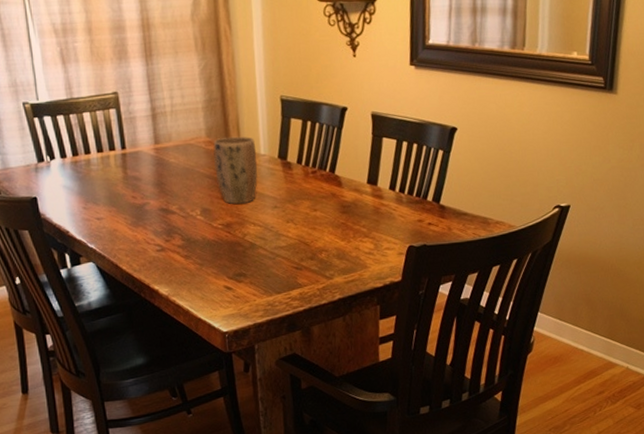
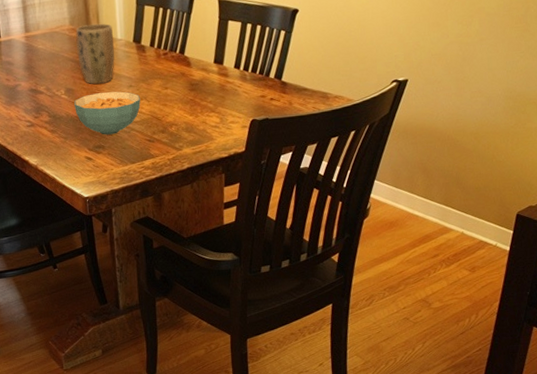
cereal bowl: none [211,213,287,262] -> present [74,91,141,135]

